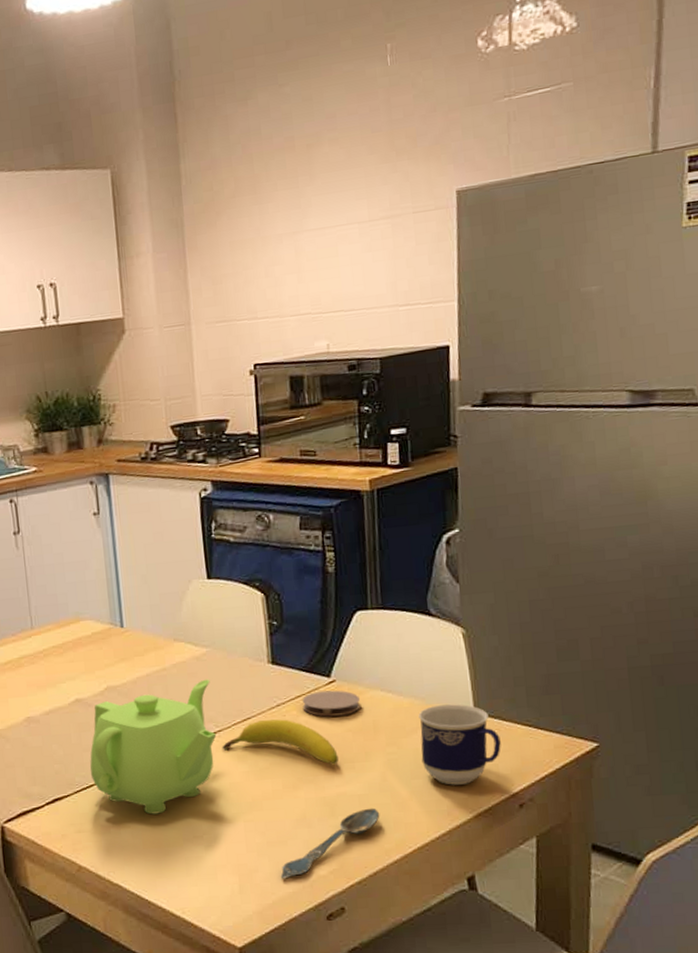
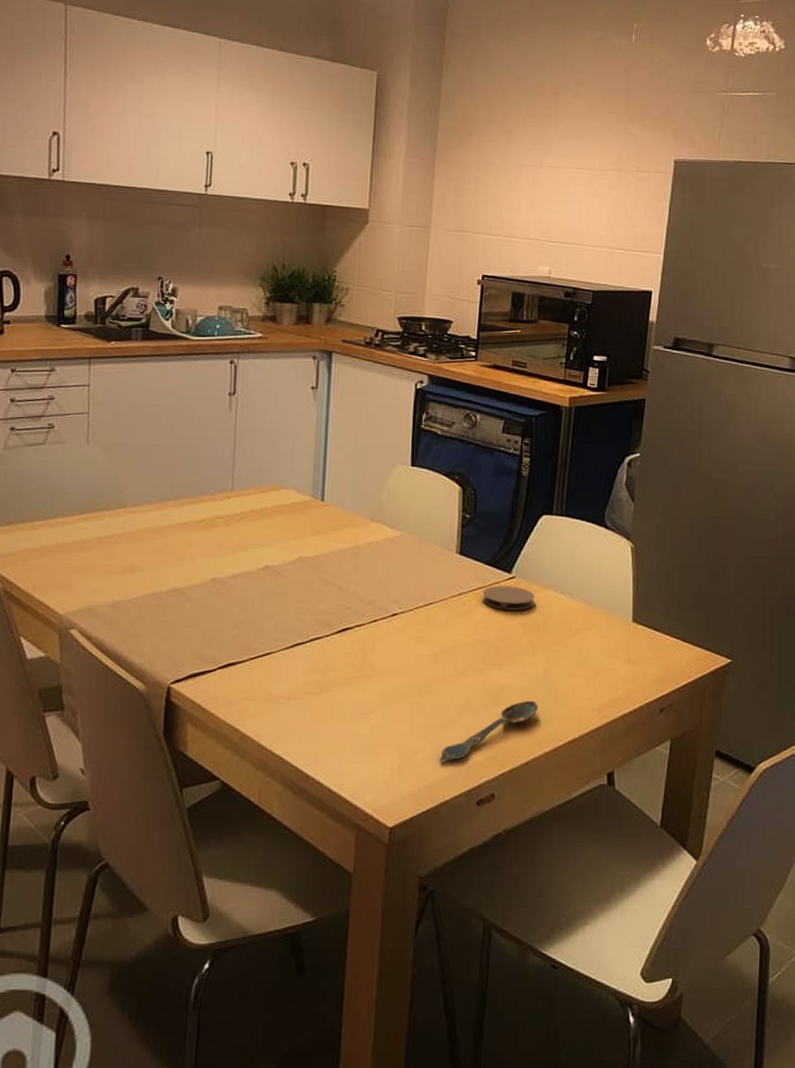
teapot: present [90,679,217,815] -> none [268,561,400,688]
fruit: present [222,719,339,765] -> none [401,607,508,656]
cup: present [418,704,501,785] -> none [581,610,652,686]

